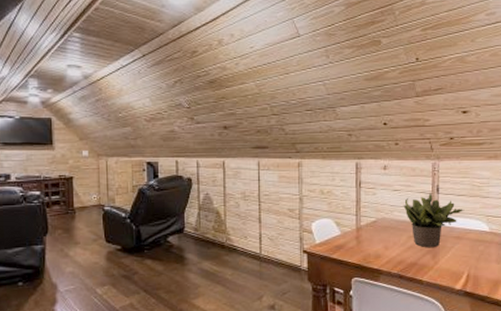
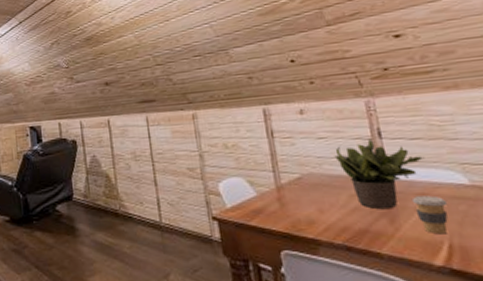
coffee cup: none [450,238,473,267] -> present [411,195,448,235]

